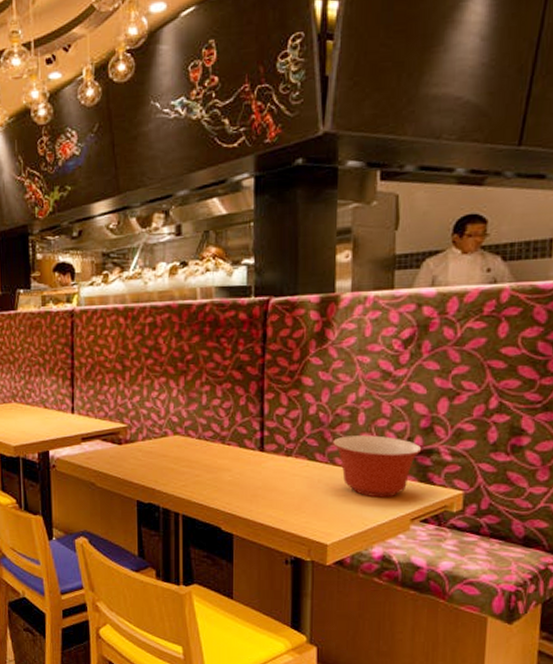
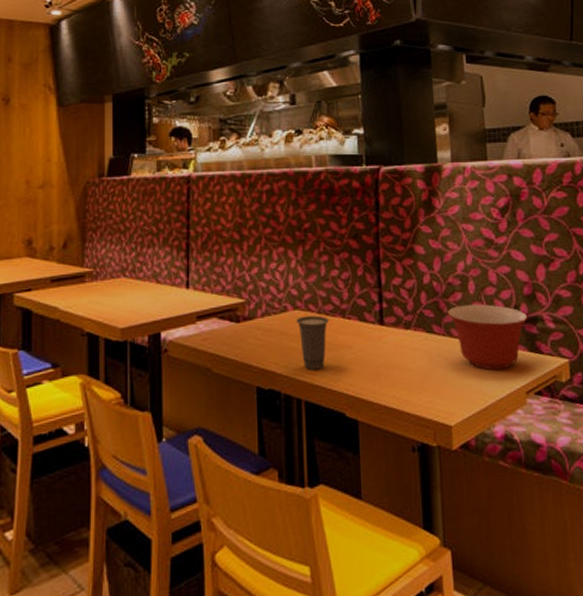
cup: none [176,441,208,488] -> present [297,315,329,370]

